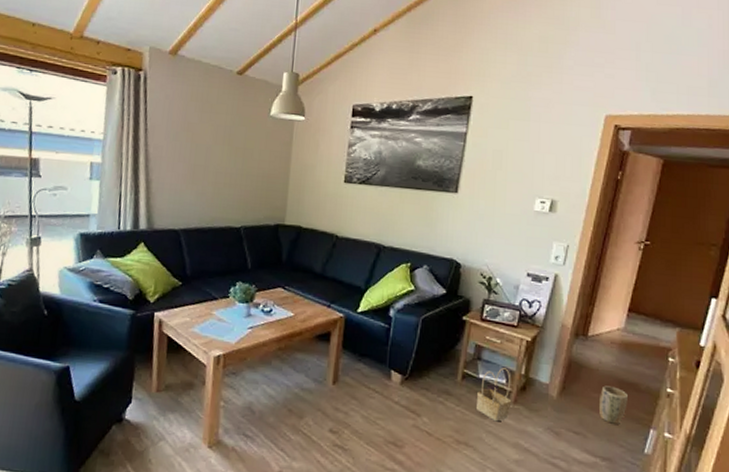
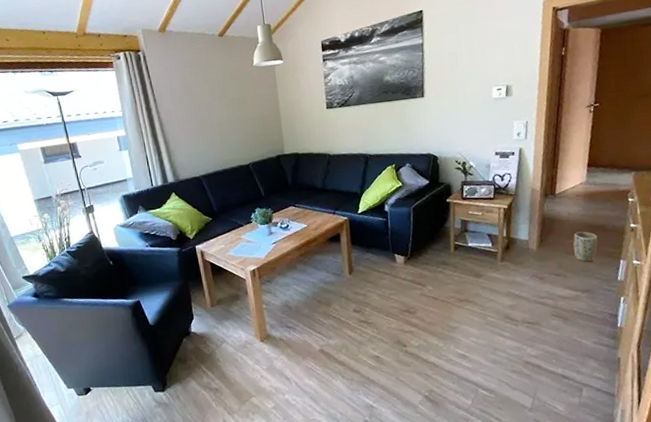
basket: present [477,368,512,422] -> none [469,234,500,279]

